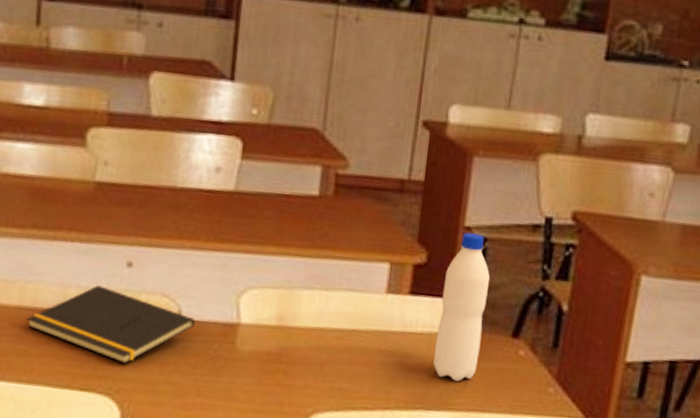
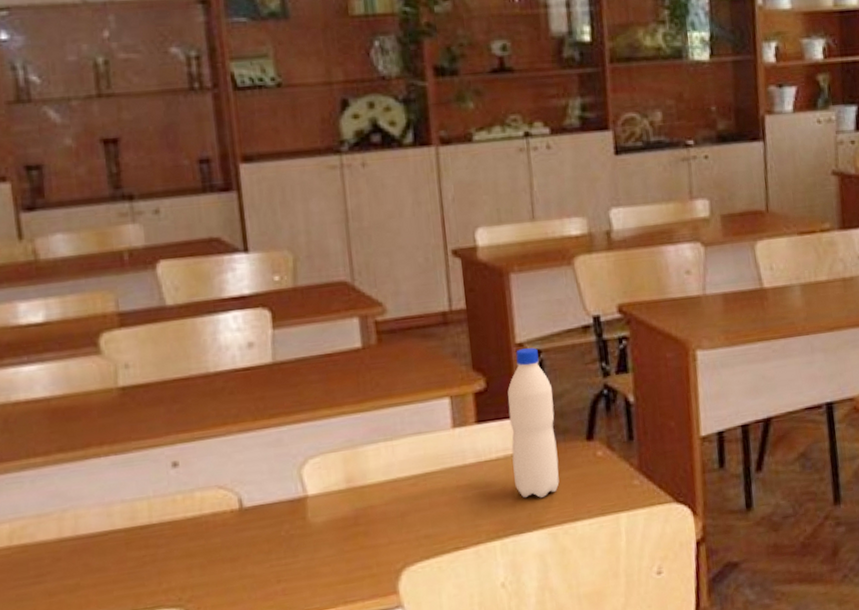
notepad: present [26,285,196,364] -> none [70,494,260,570]

